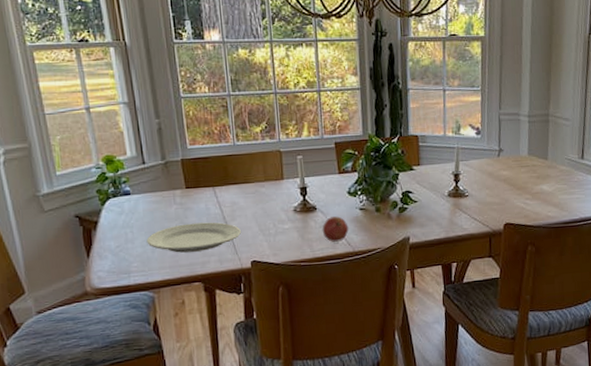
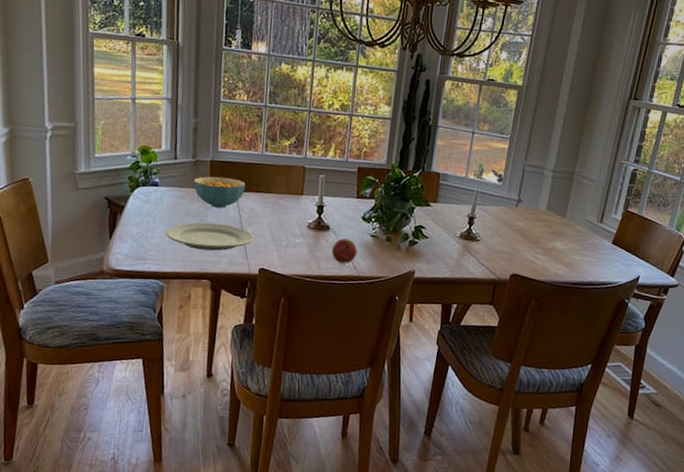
cereal bowl: none [166,174,223,207] -> present [193,176,246,208]

